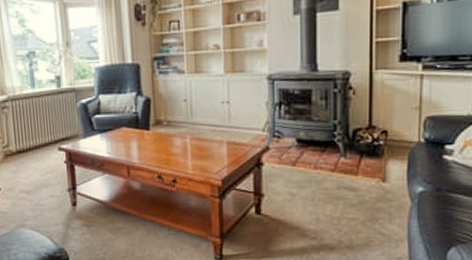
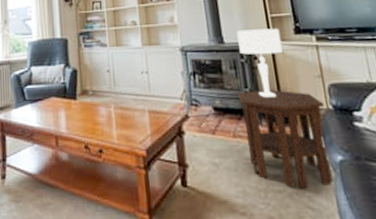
side table: none [324,122,417,217] -> present [237,90,333,189]
table lamp: none [334,54,383,130] -> present [237,28,283,98]

